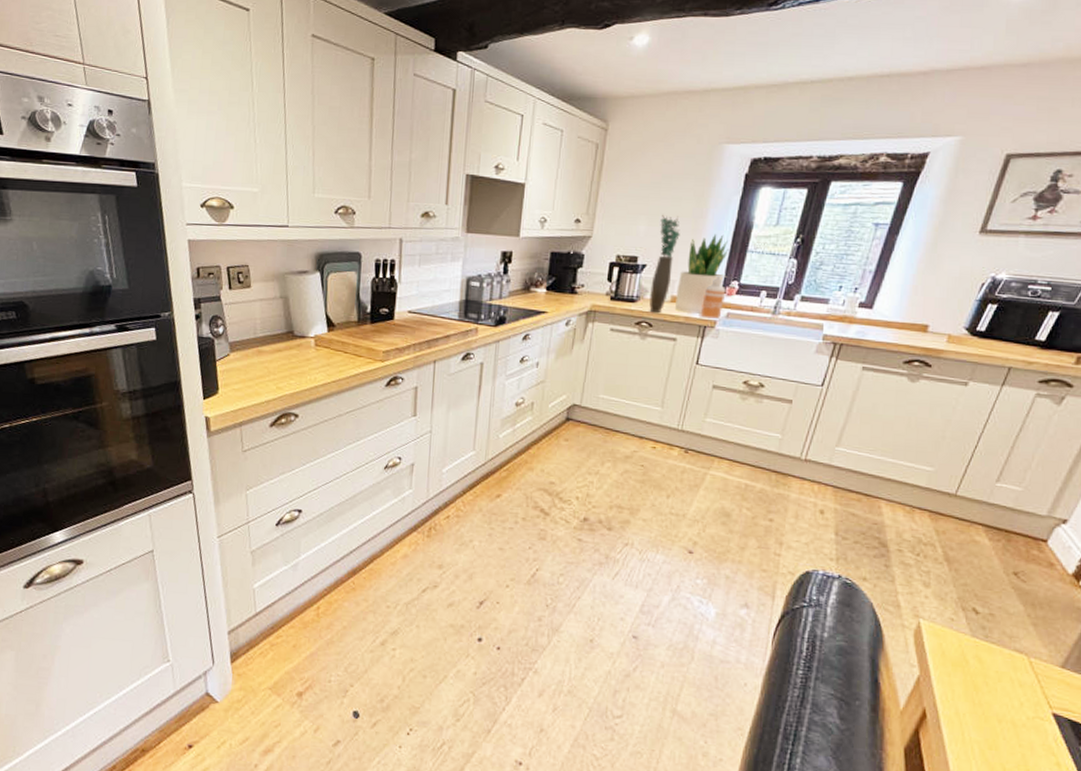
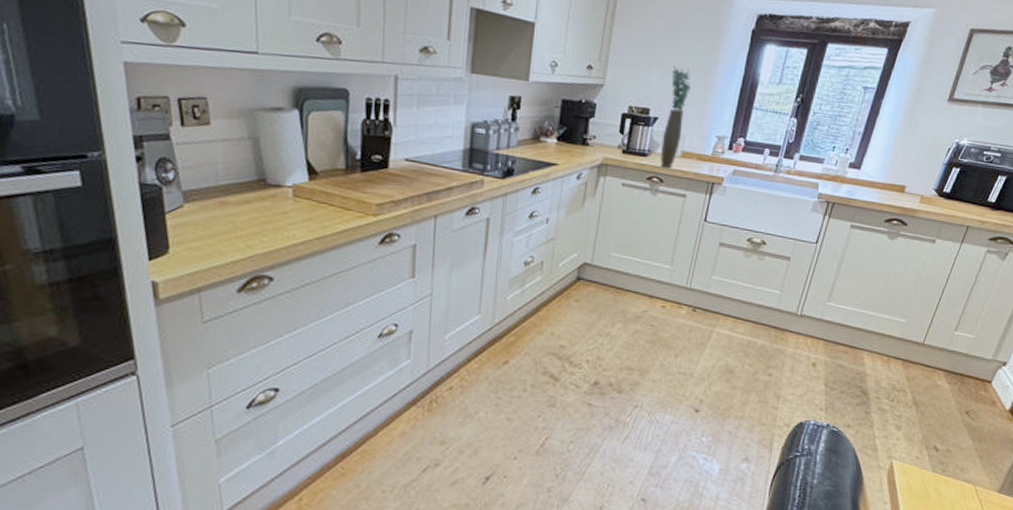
planter: present [675,234,729,314] -> none [685,89,736,170]
soap dispenser: present [700,274,727,320] -> none [708,130,734,177]

